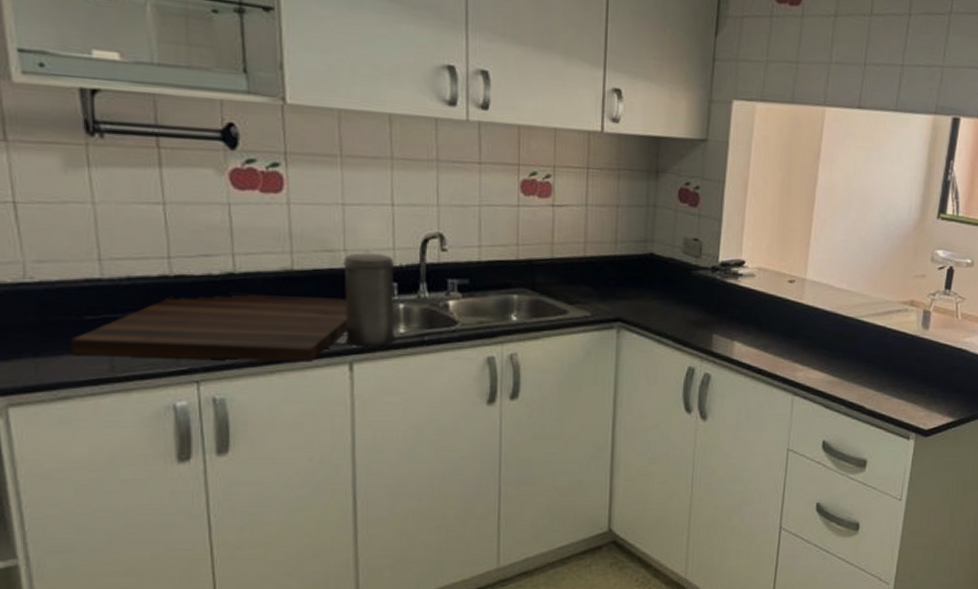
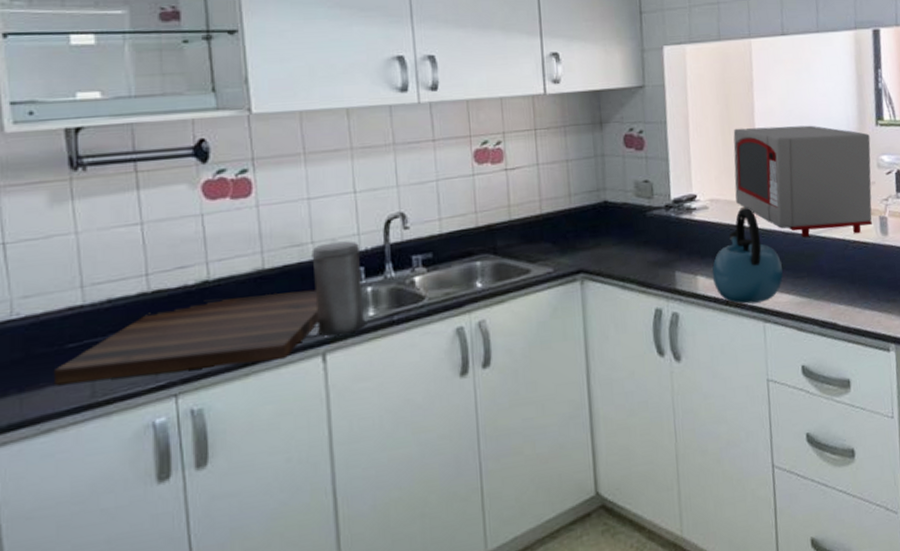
kettle: none [749,280,820,376] -> present [711,207,783,304]
microwave: none [784,199,929,324] -> present [733,125,873,237]

